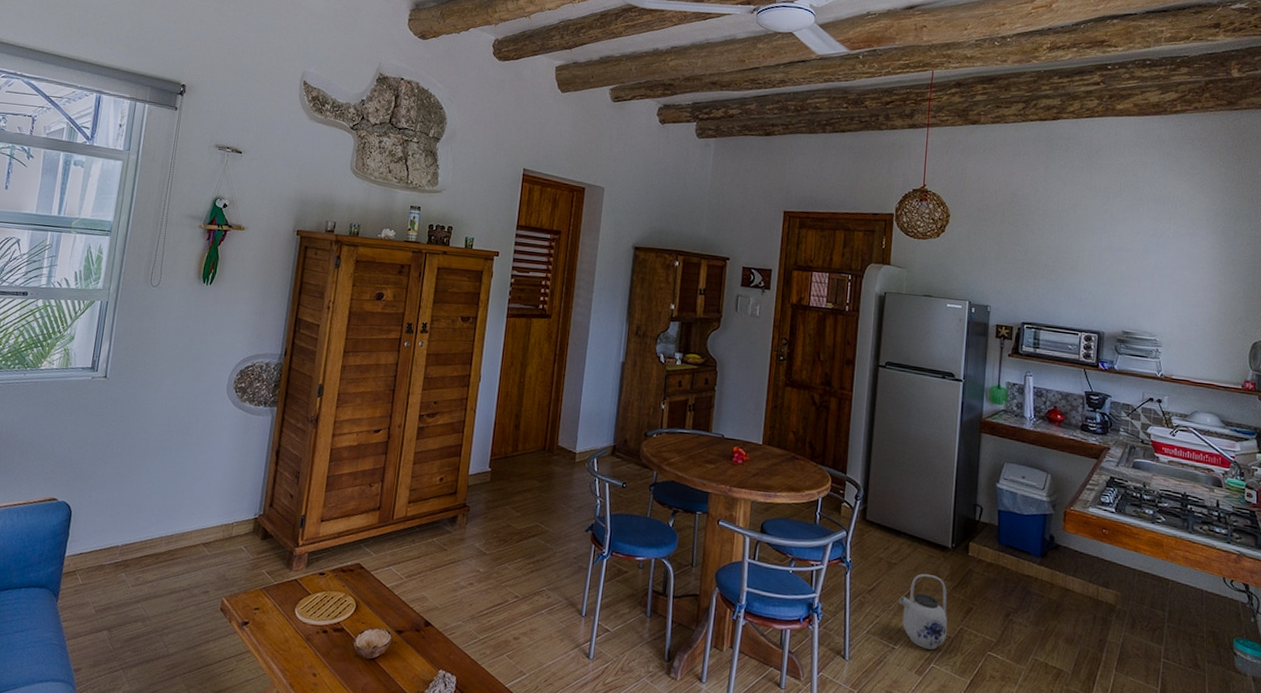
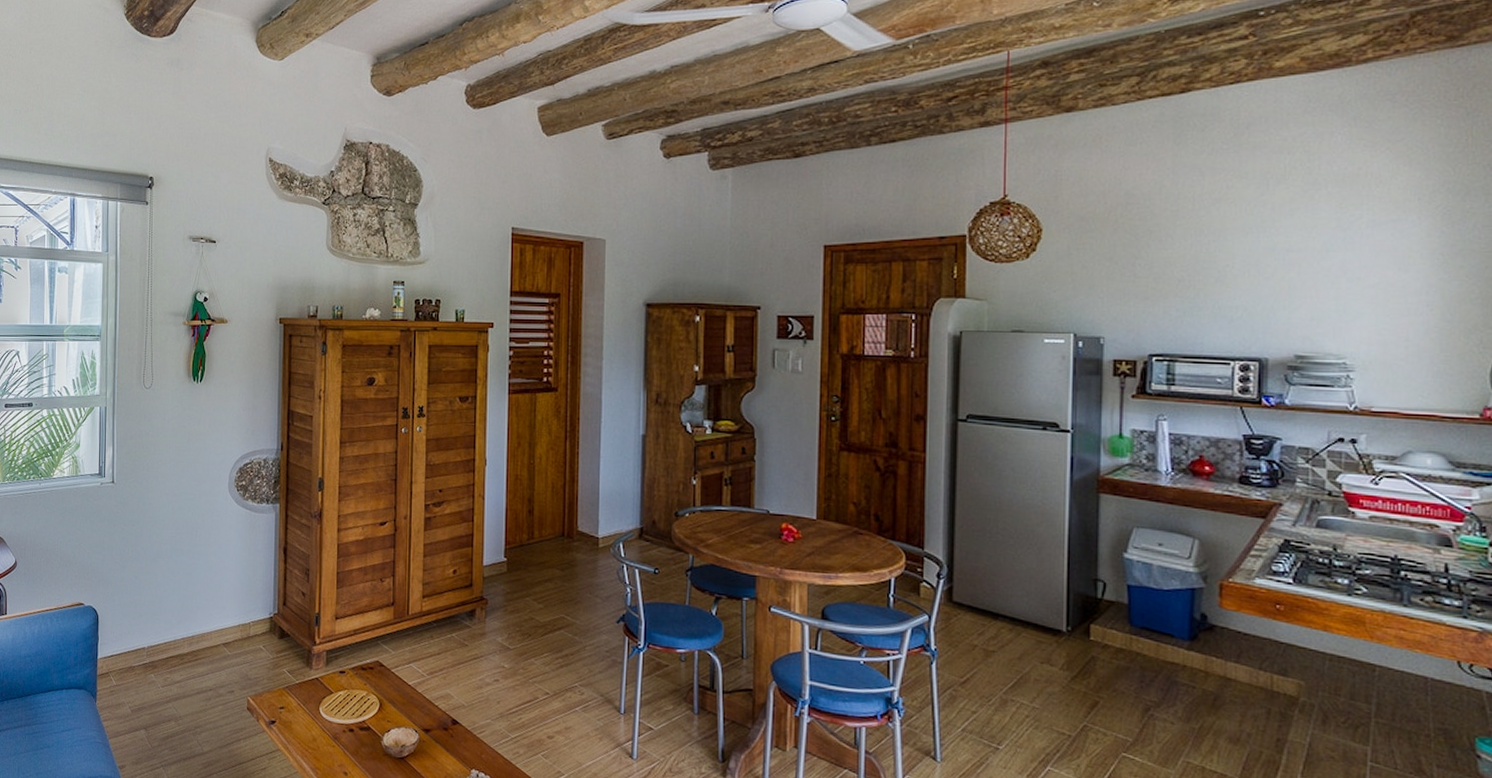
teapot: present [898,574,948,650] -> none [1000,662,1067,750]

